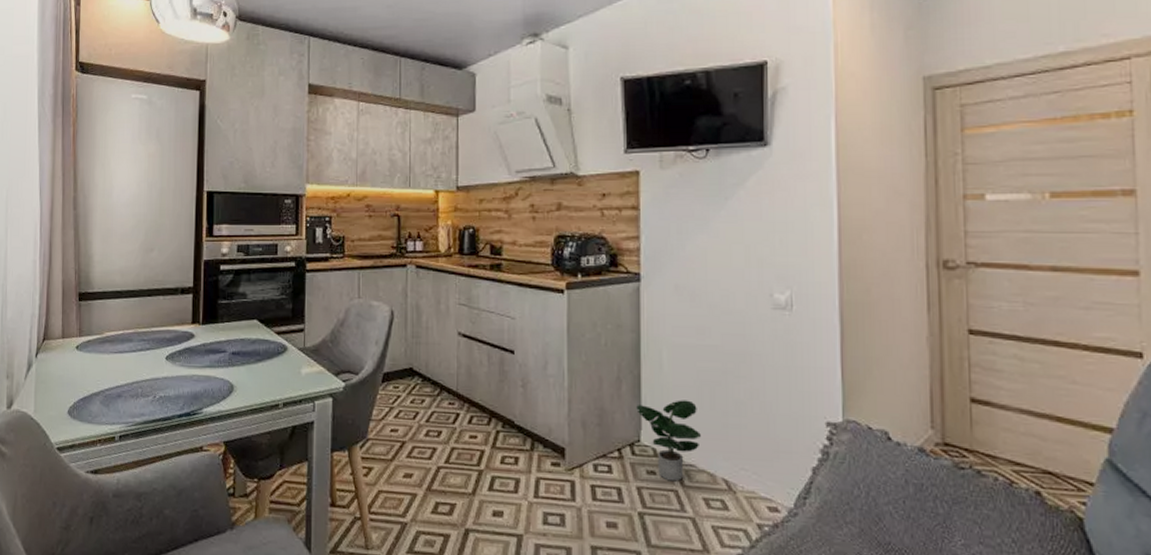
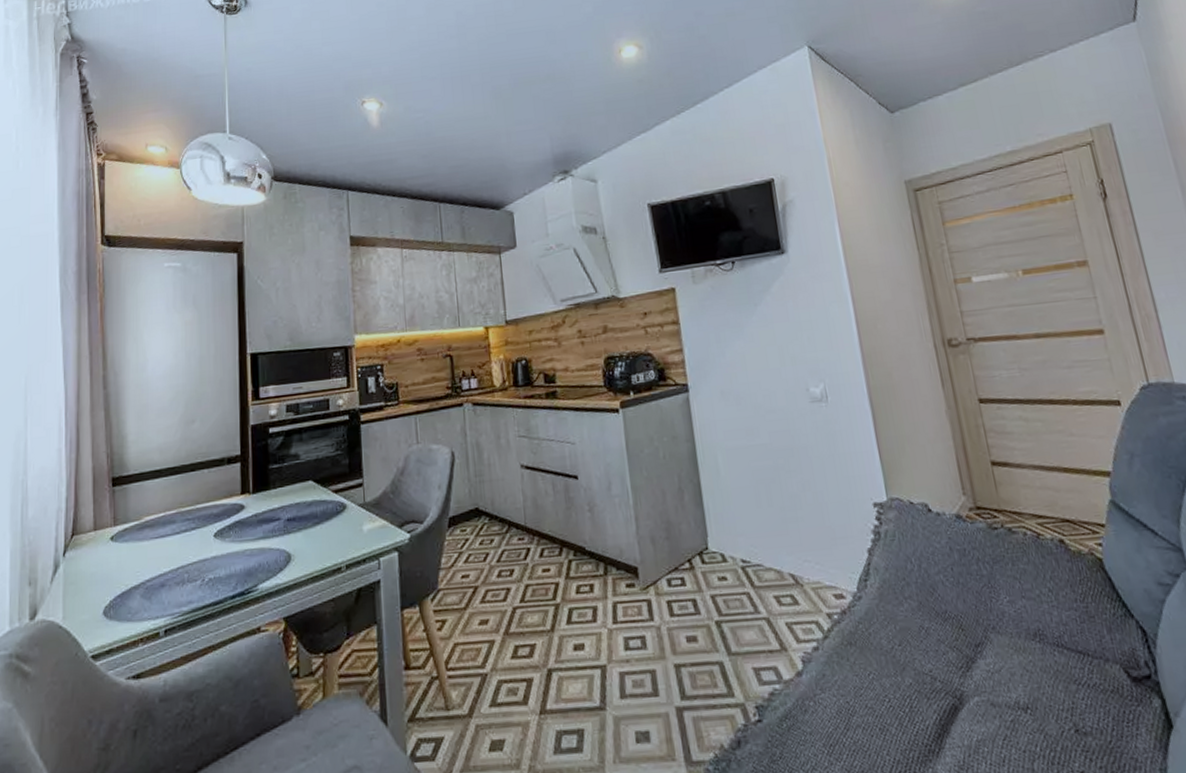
potted plant: present [636,400,701,482] -> none [700,500,764,585]

